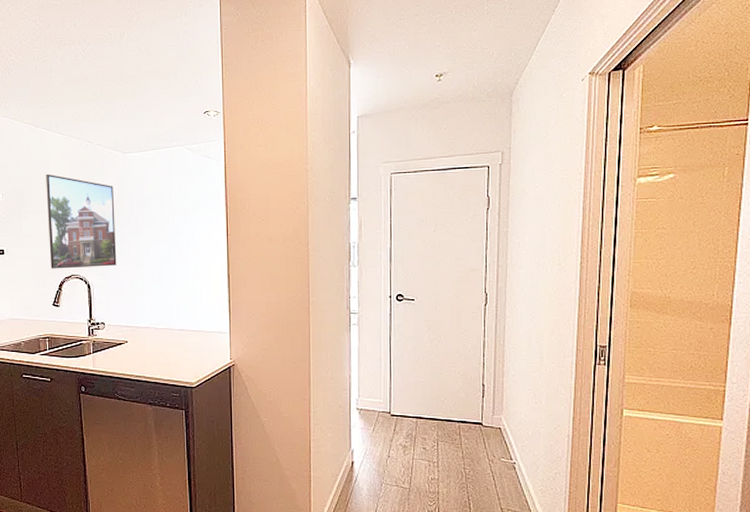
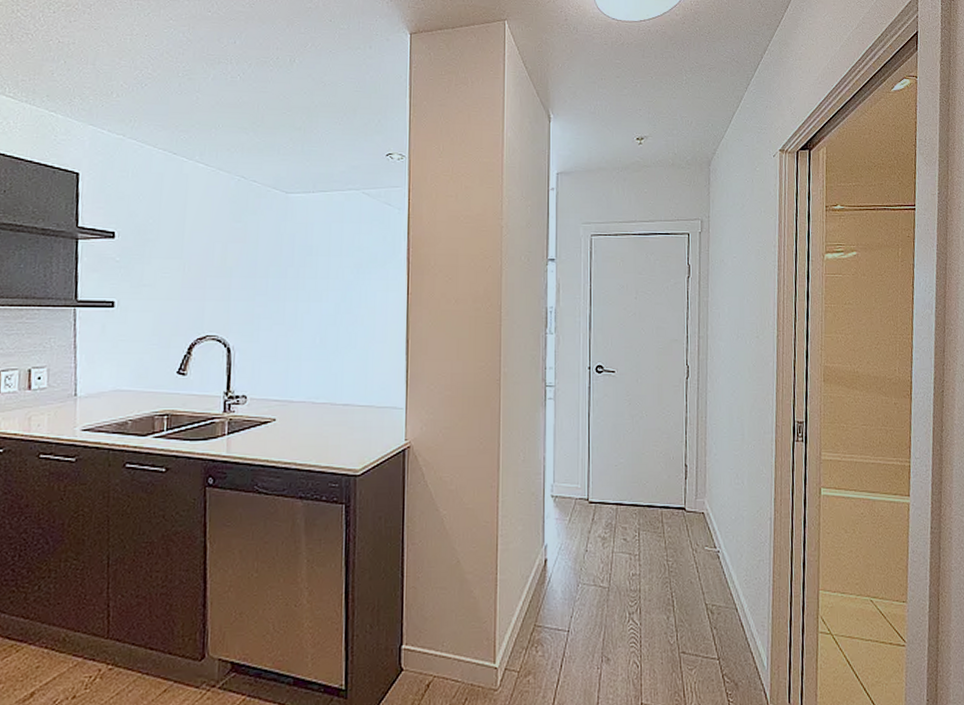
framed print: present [46,173,117,269] -> none [178,210,270,328]

